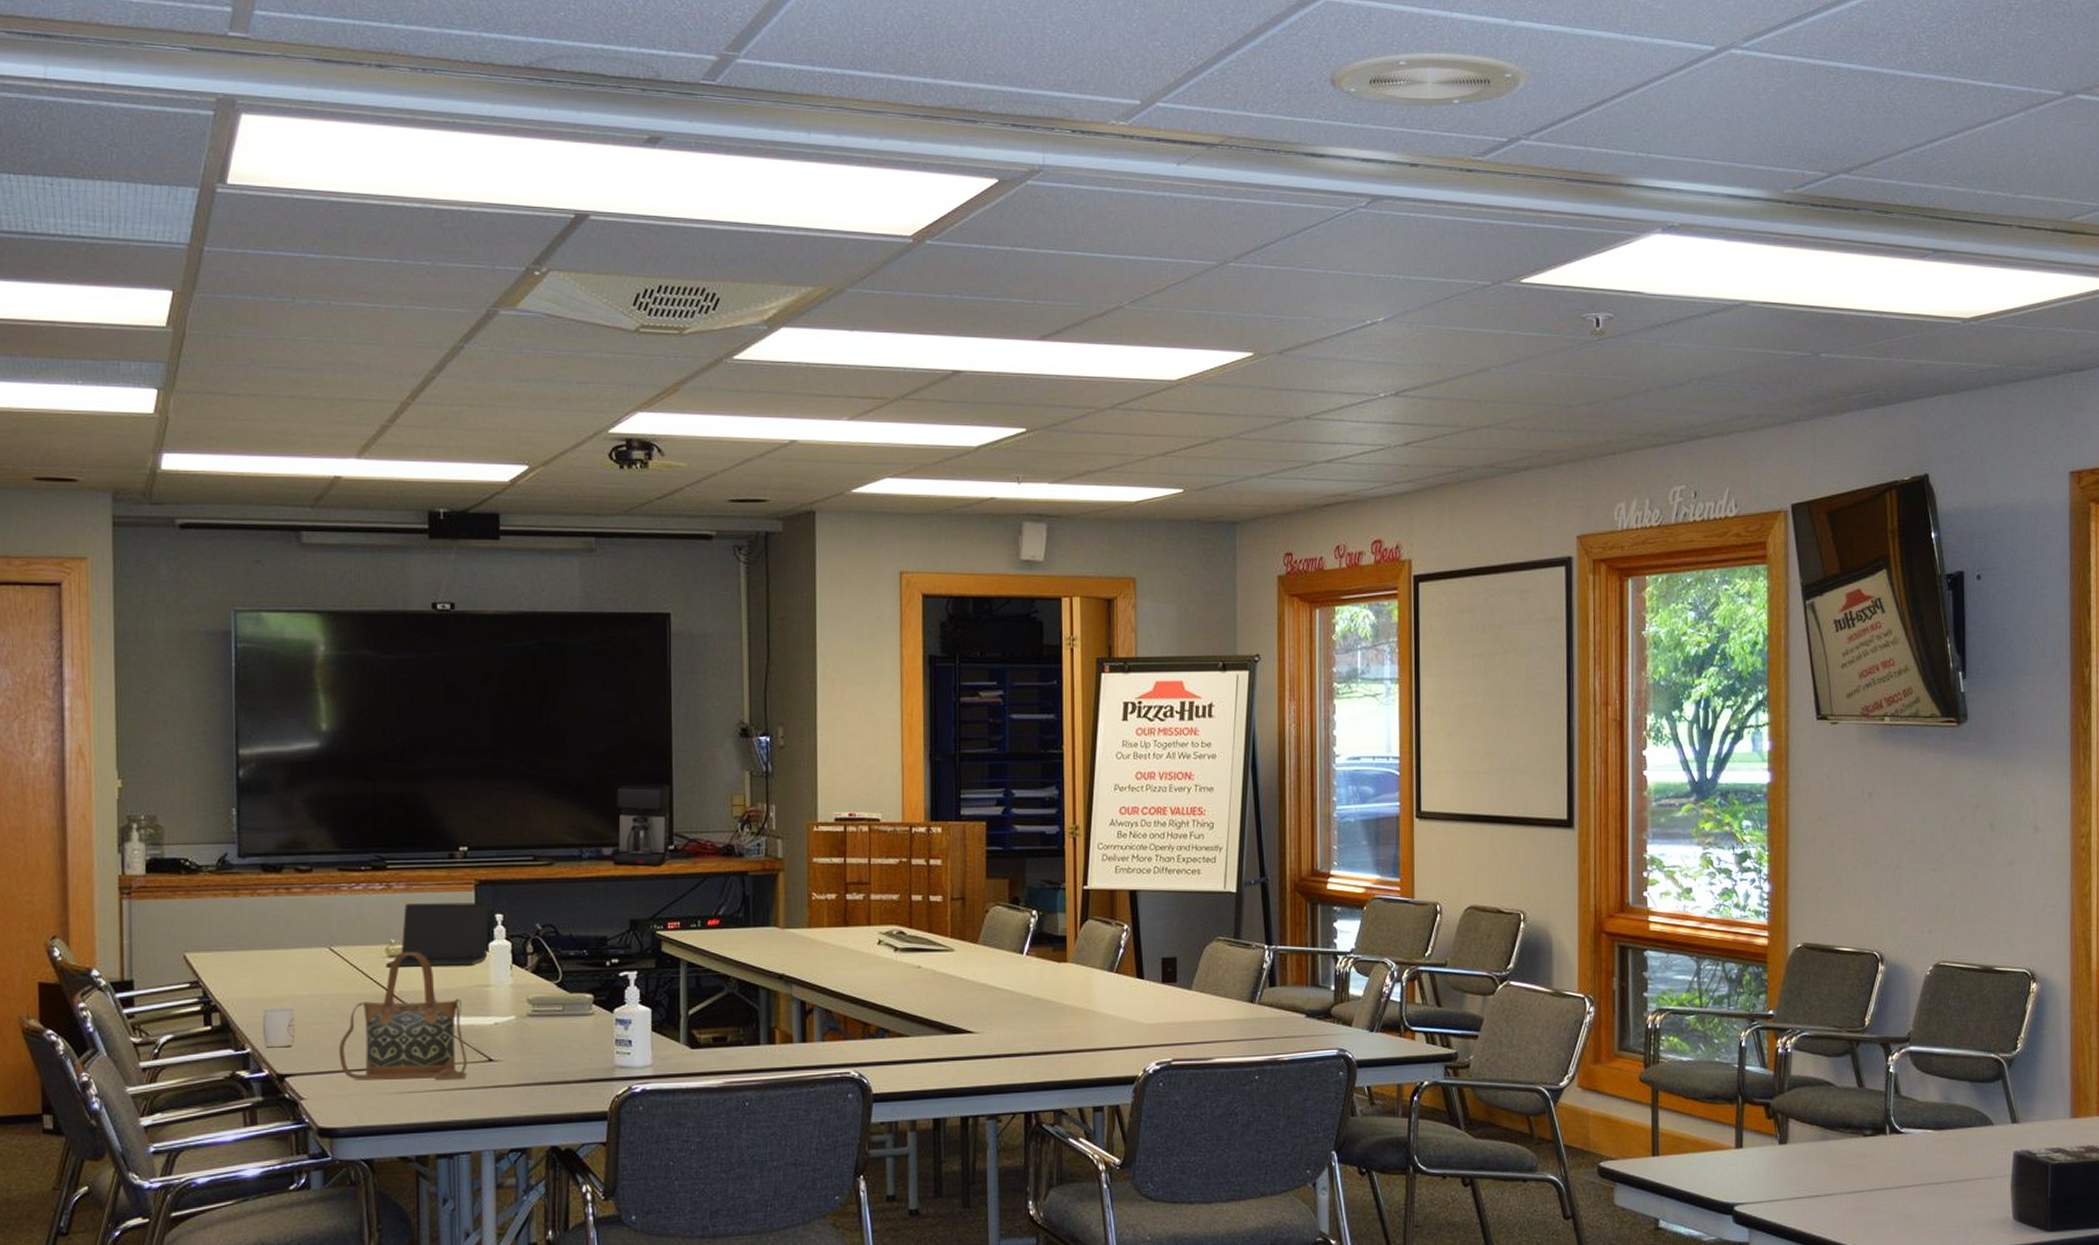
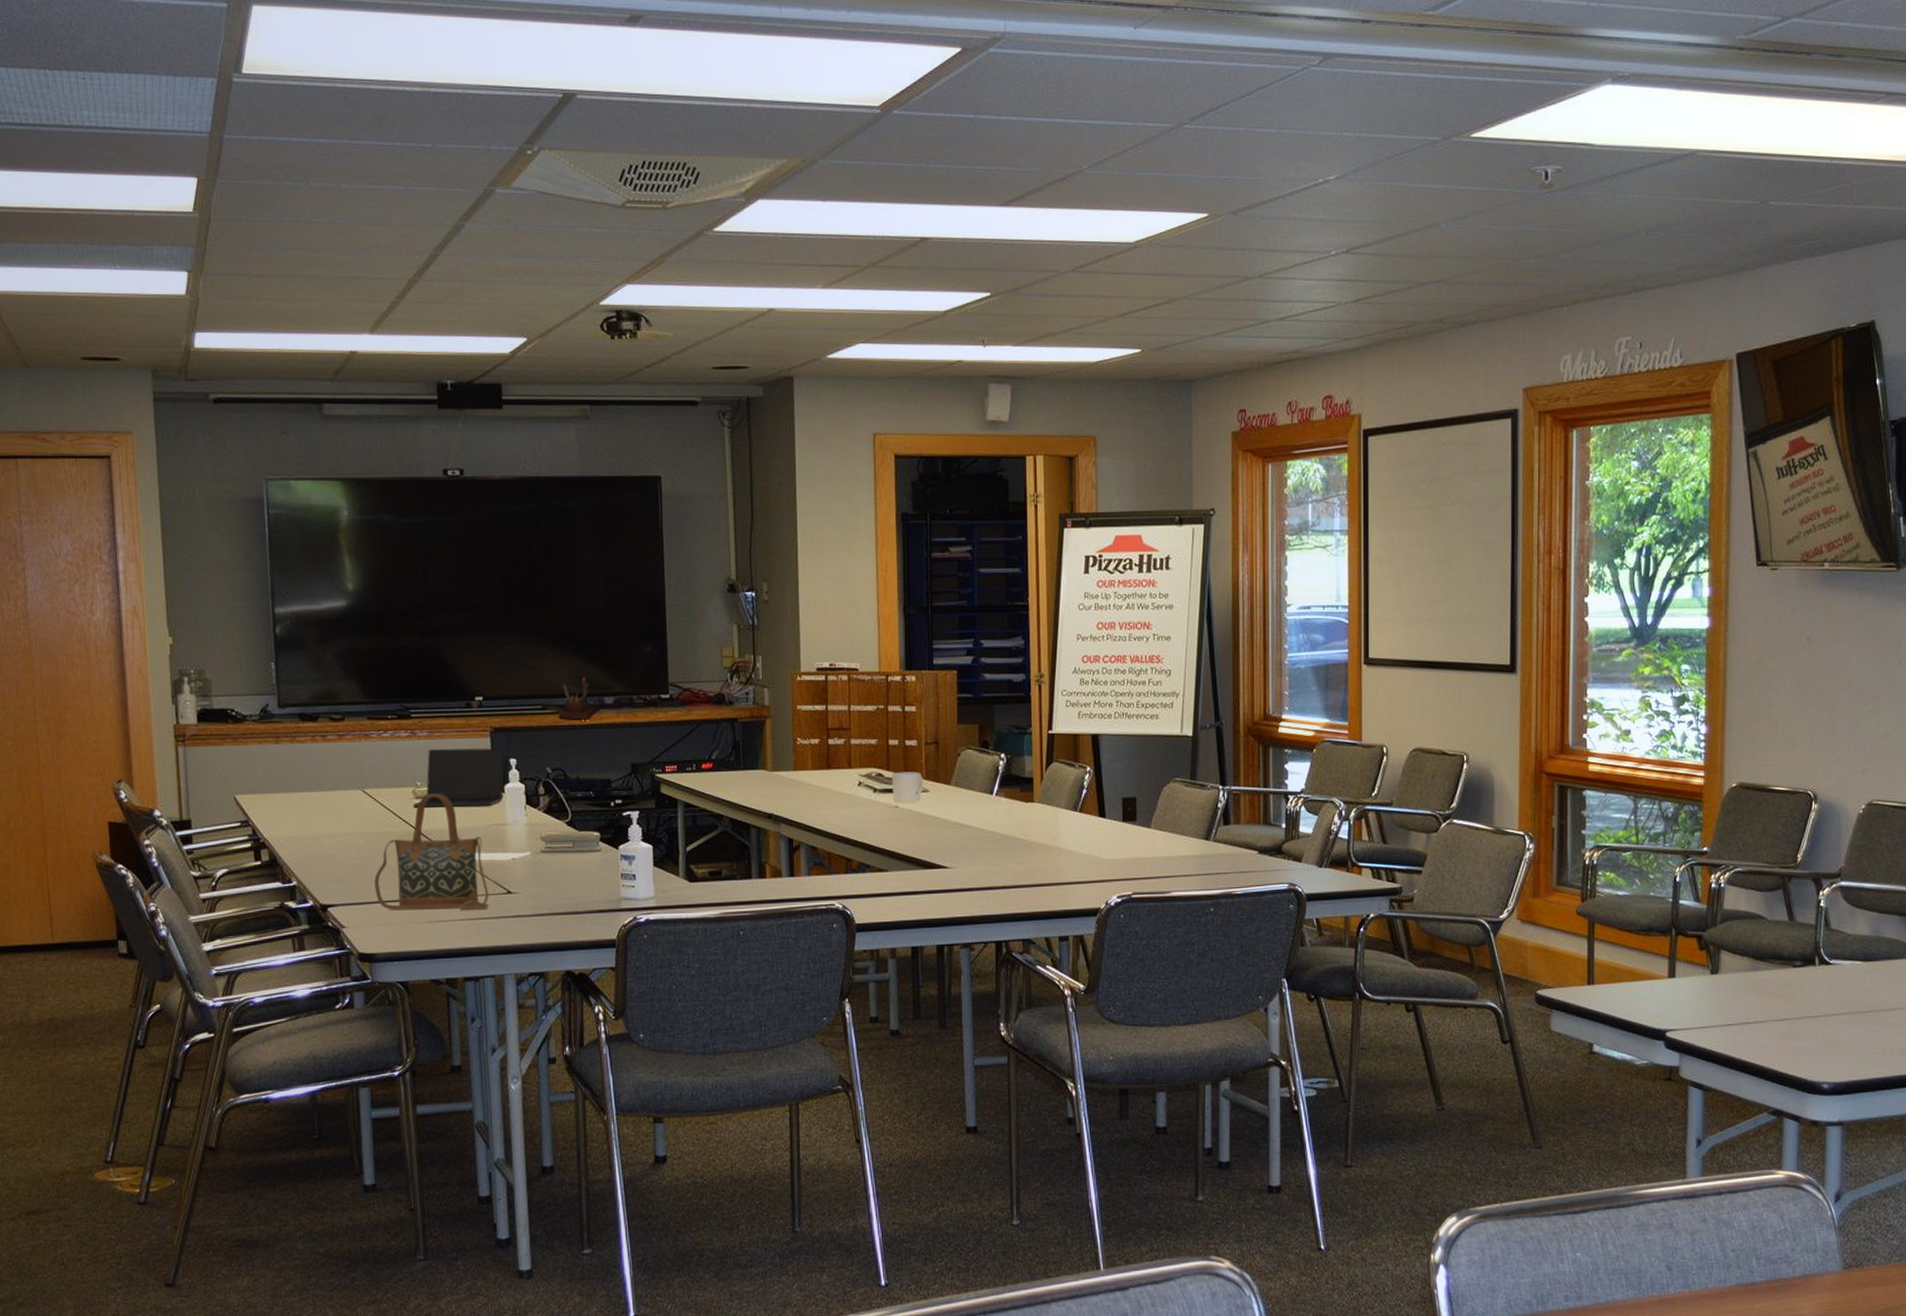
mug: present [263,1008,296,1048] -> none [306,845,336,881]
desk organizer: none [552,826,597,873] -> present [559,677,600,720]
coffee maker: present [613,782,671,868] -> none [614,636,666,716]
mug: none [915,929,949,964] -> present [892,771,924,804]

